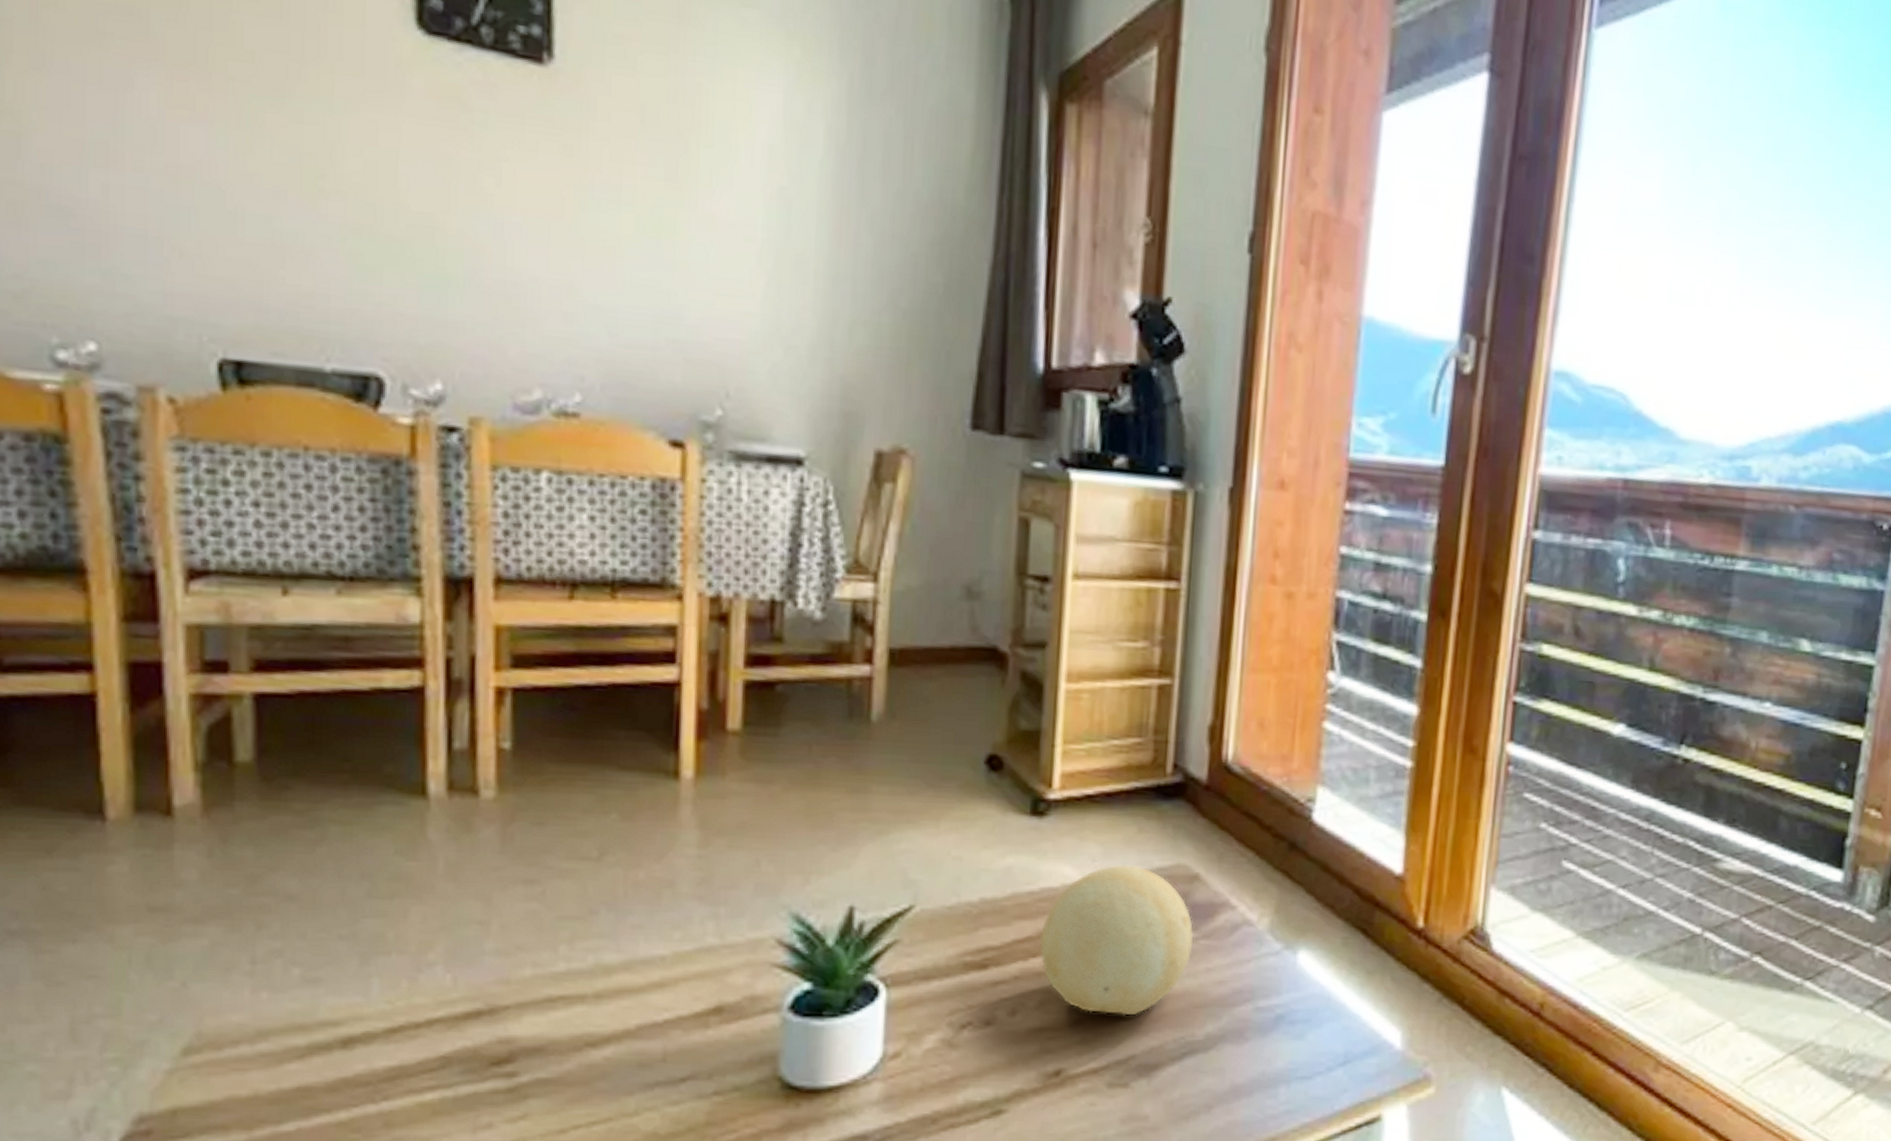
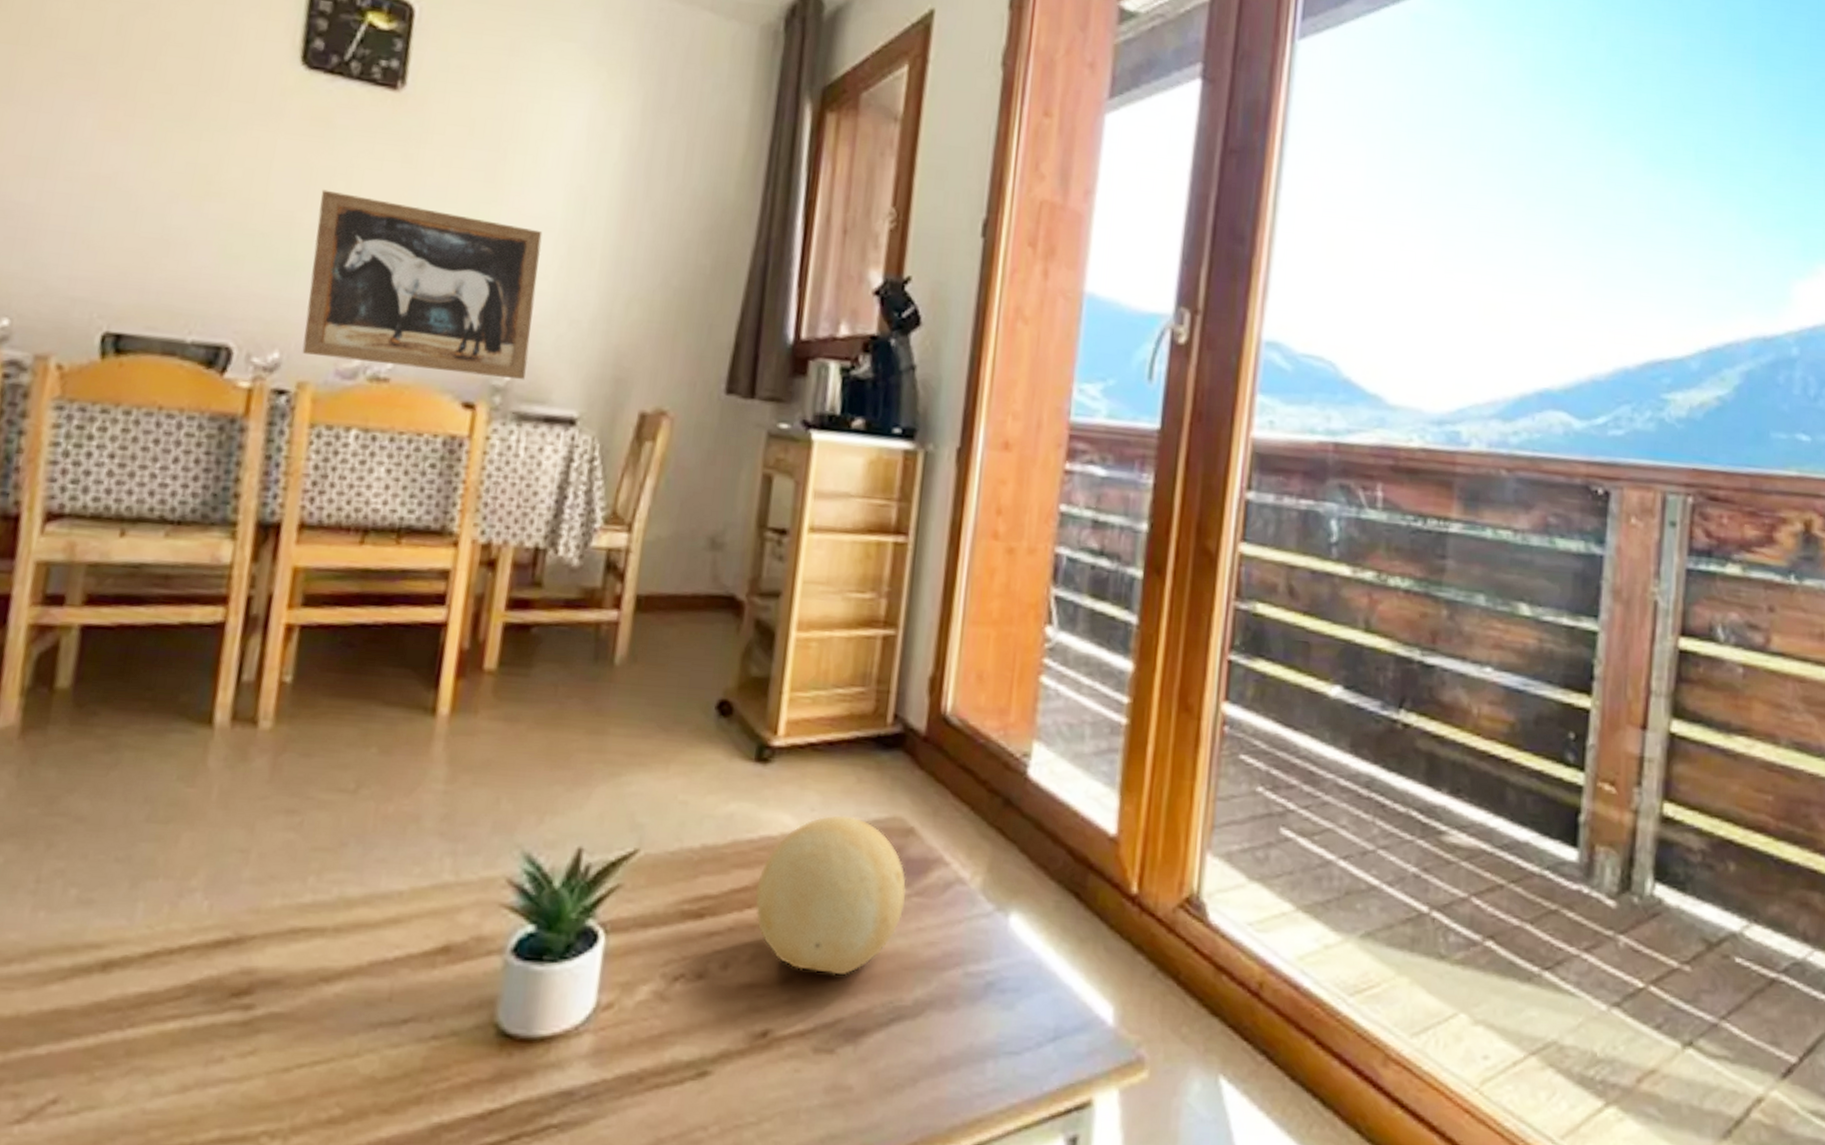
wall art: none [465,187,743,415] -> present [302,190,543,380]

